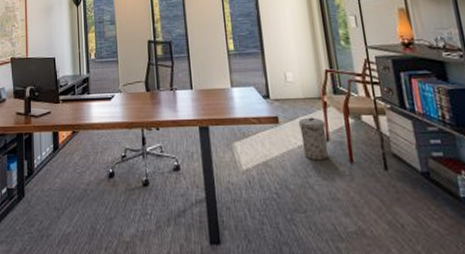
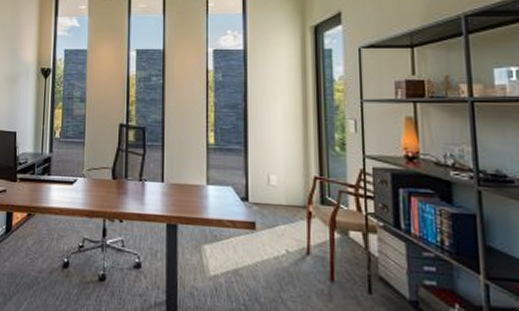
trash can: present [298,117,329,161] -> none [277,226,308,276]

